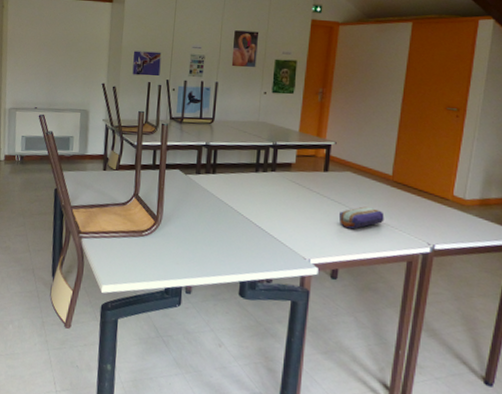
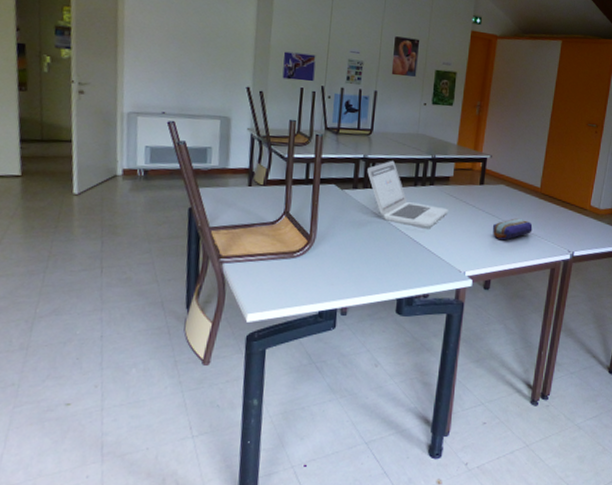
laptop: none [209,147,291,212] -> present [367,160,449,227]

